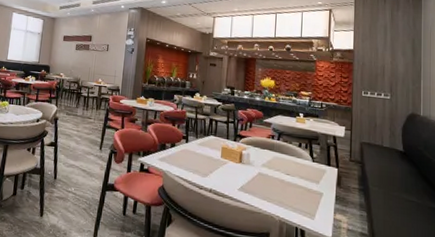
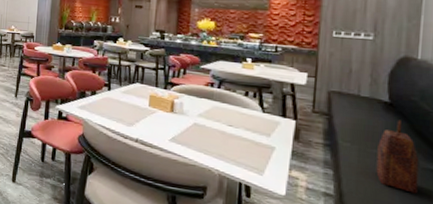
handbag: none [397,166,426,230] -> present [376,120,420,194]

